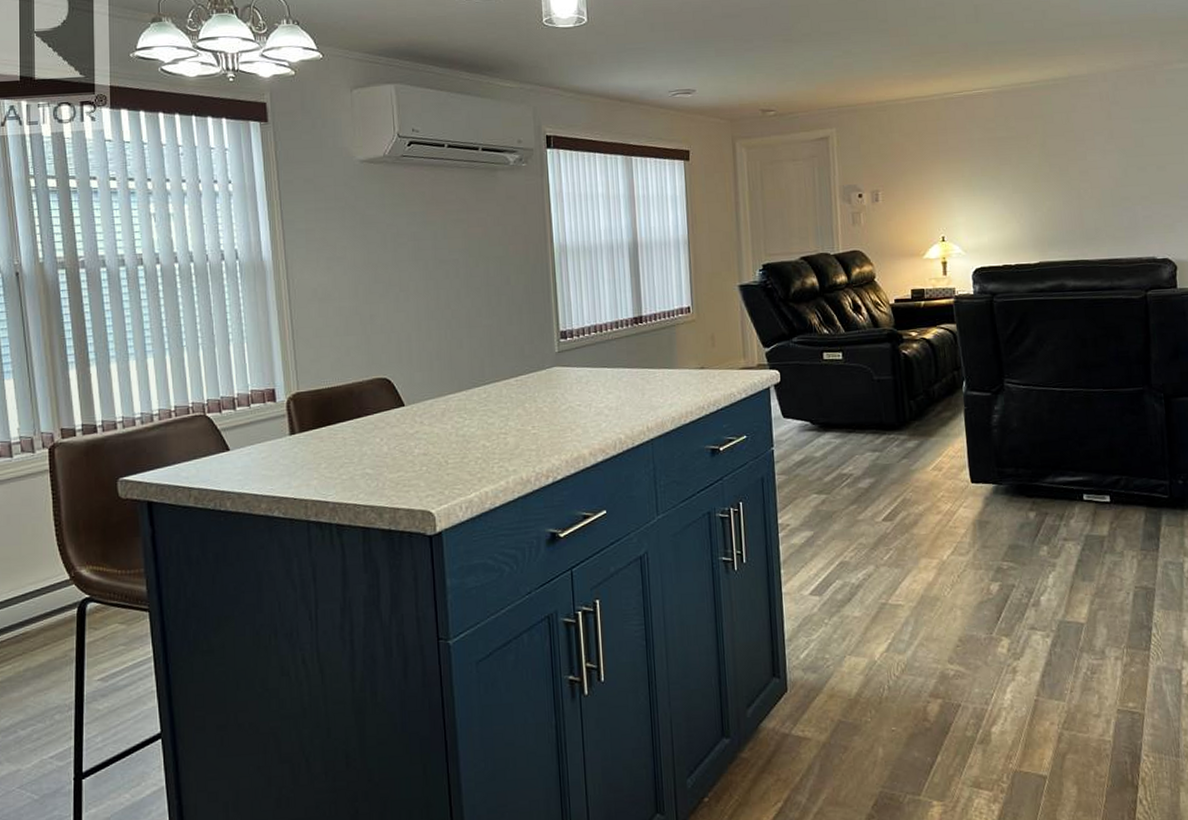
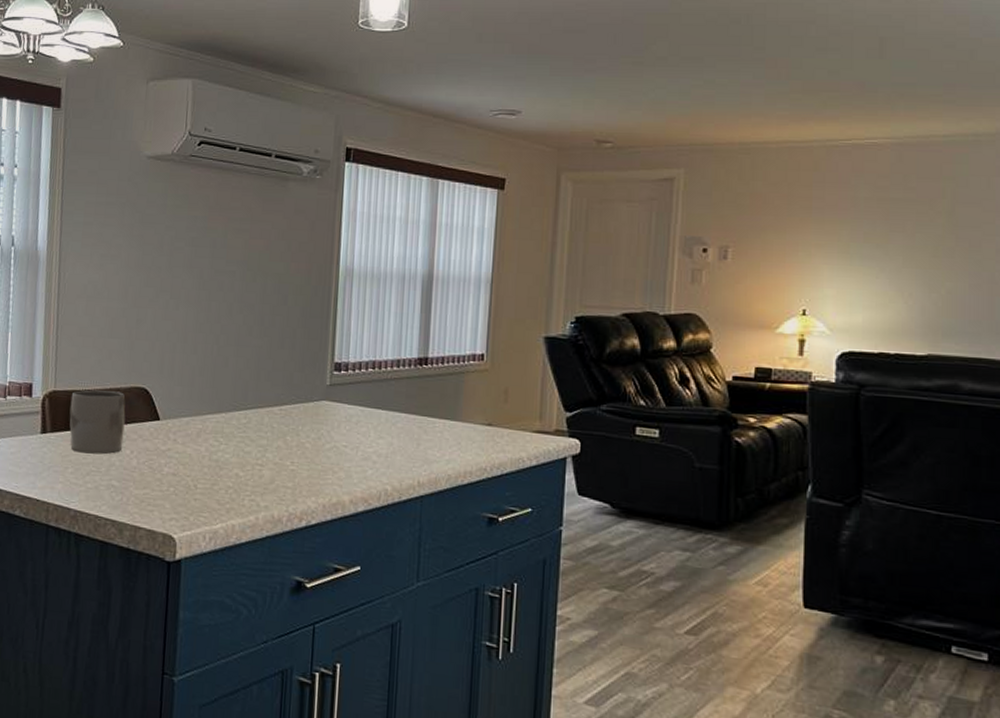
mug: none [315,385,372,448] -> present [69,390,126,454]

